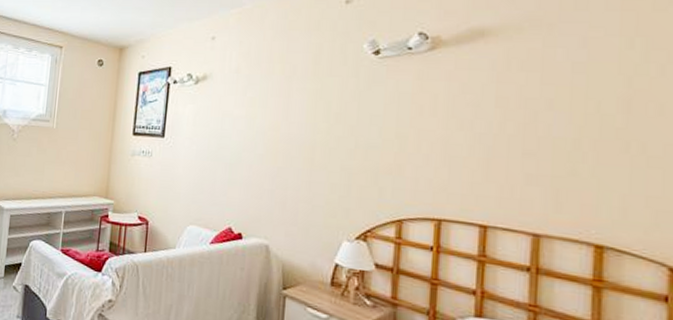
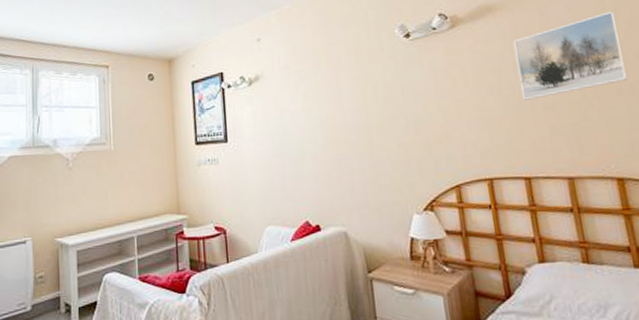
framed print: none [498,53,642,142] -> present [513,12,627,100]

